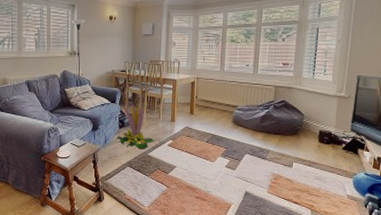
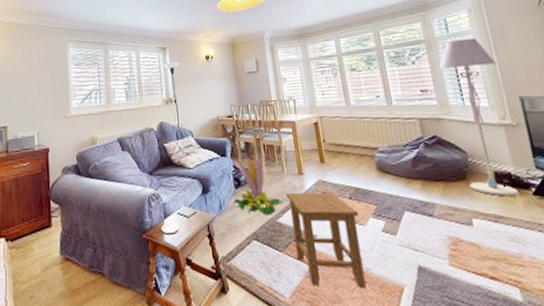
stool: none [158,134,211,204] -> present [286,192,366,289]
floor lamp: none [299,23,349,149] -> present [438,38,519,197]

